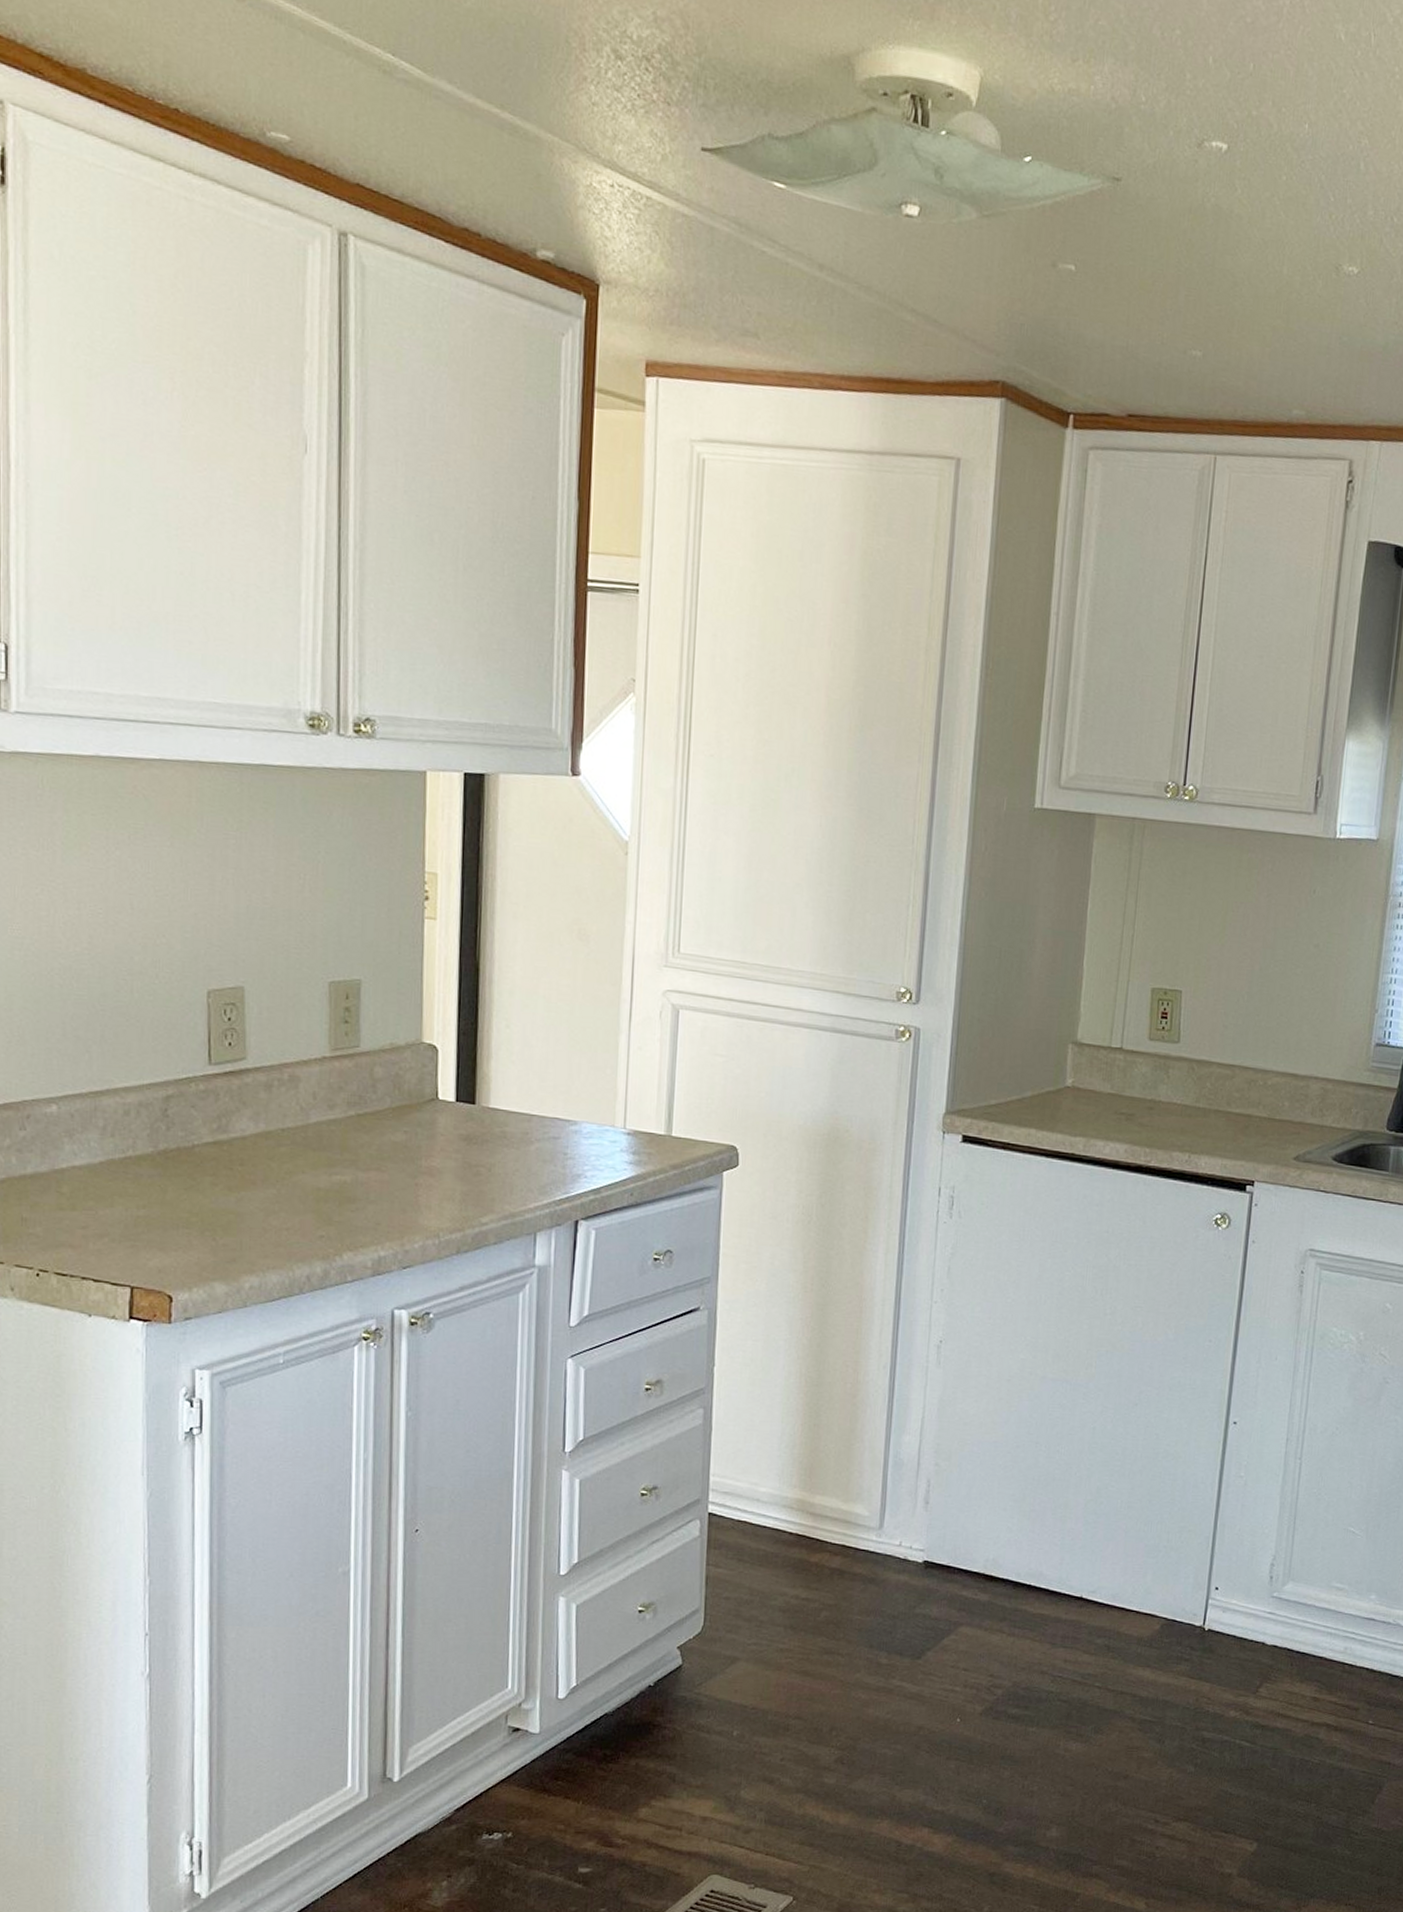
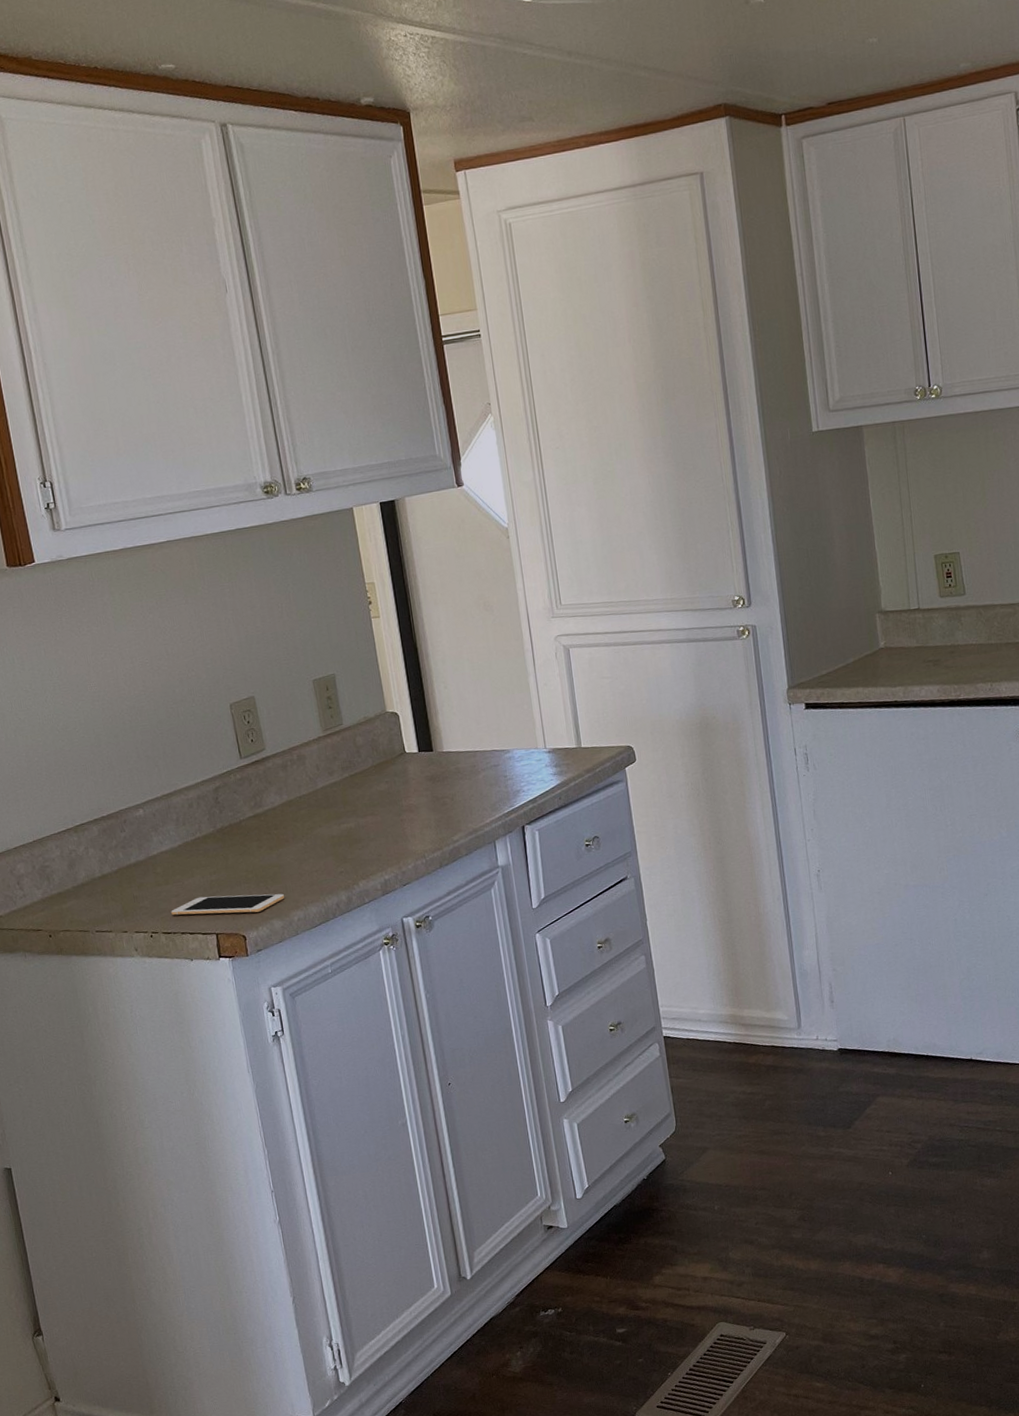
cell phone: none [72,1234,236,1269] -> present [171,893,284,916]

